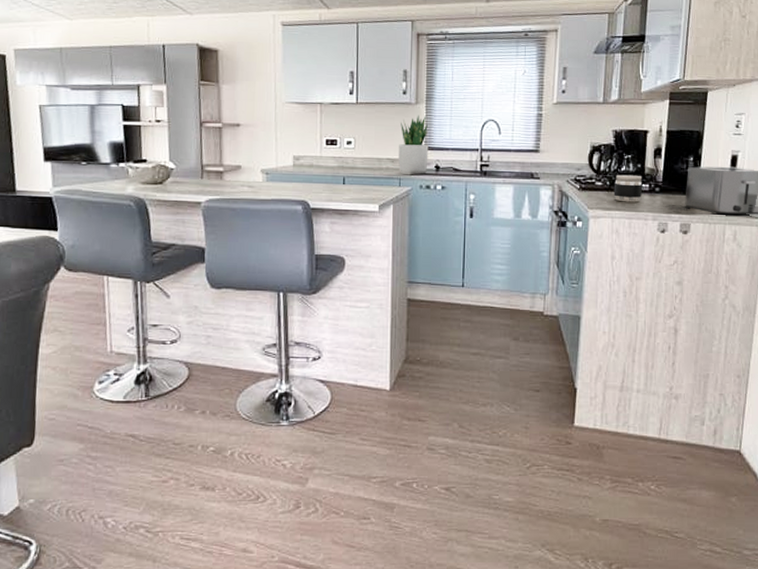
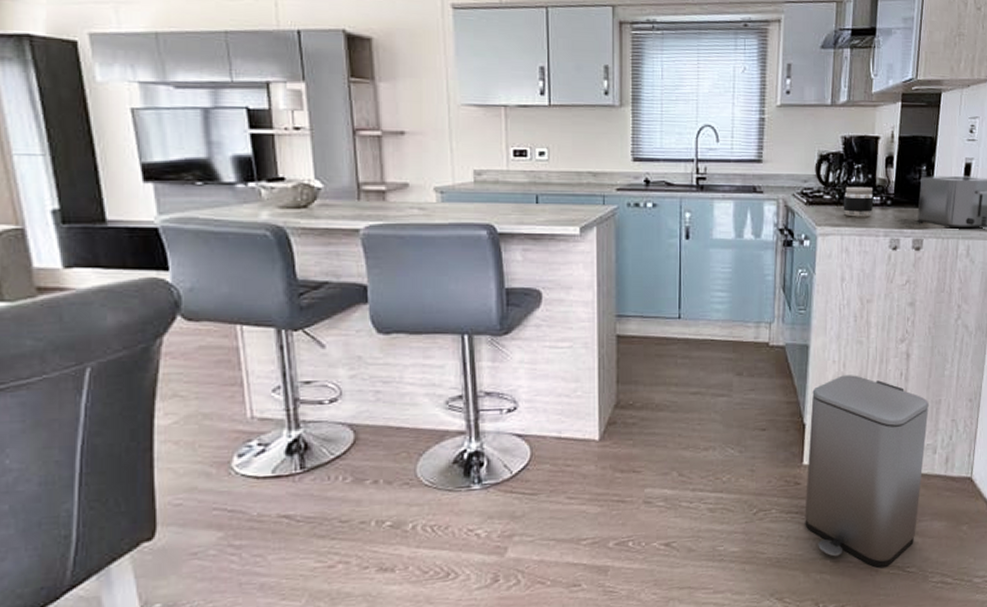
planter: present [398,114,429,176] -> none [602,119,636,192]
pedal bin: none [575,345,698,531] -> present [805,375,930,568]

